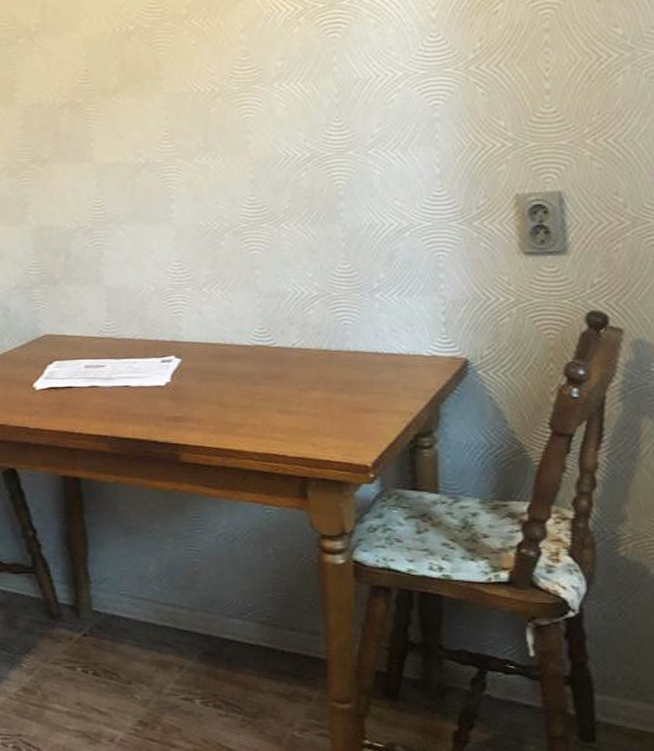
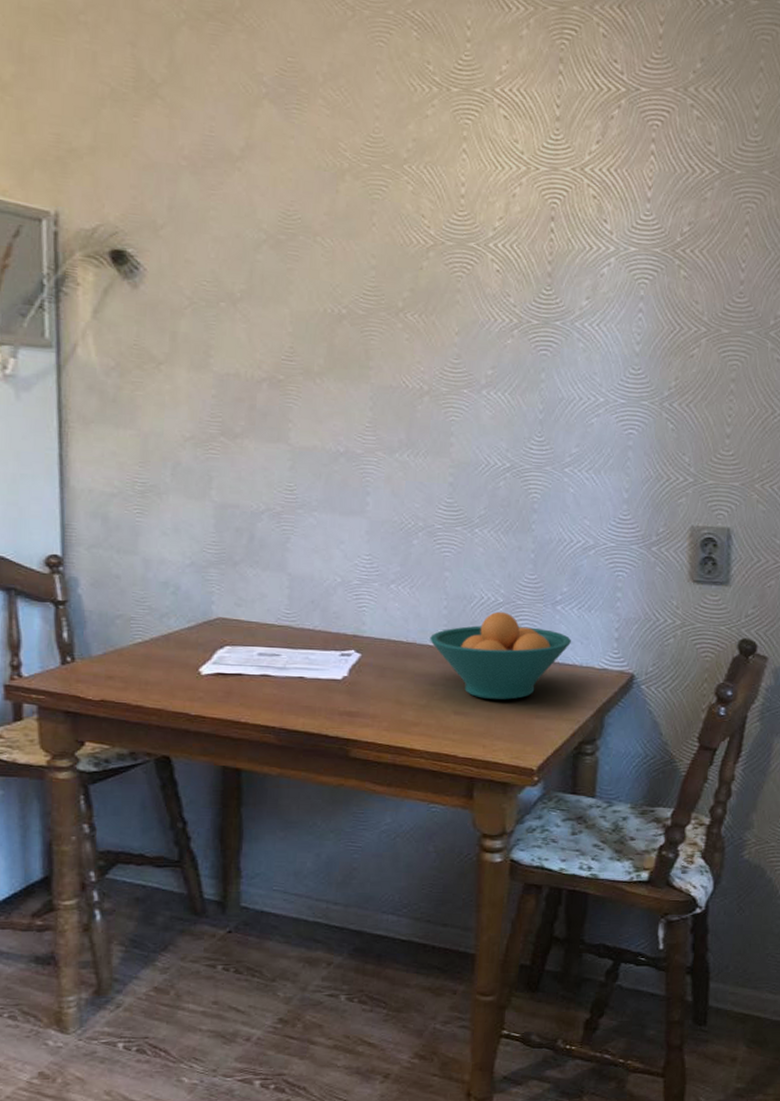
fruit bowl: none [247,305,394,396] -> present [430,611,571,700]

